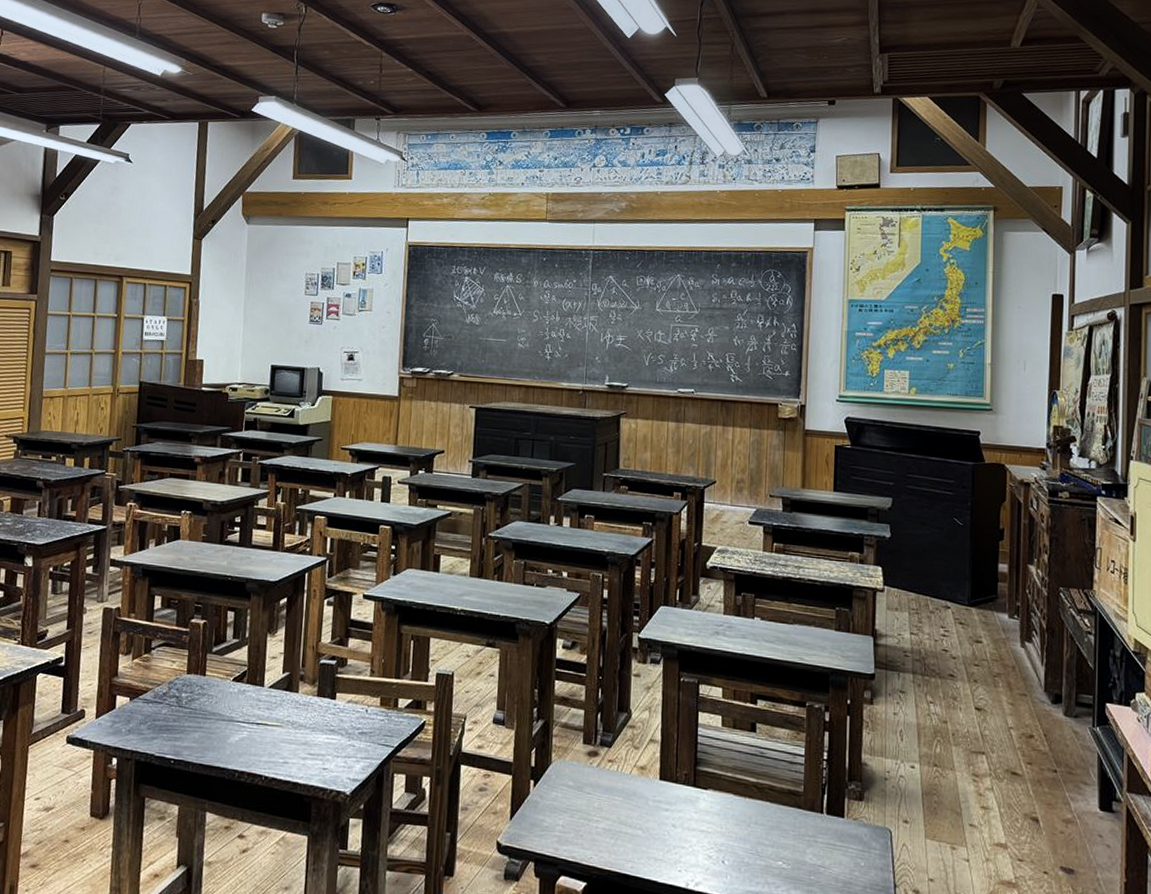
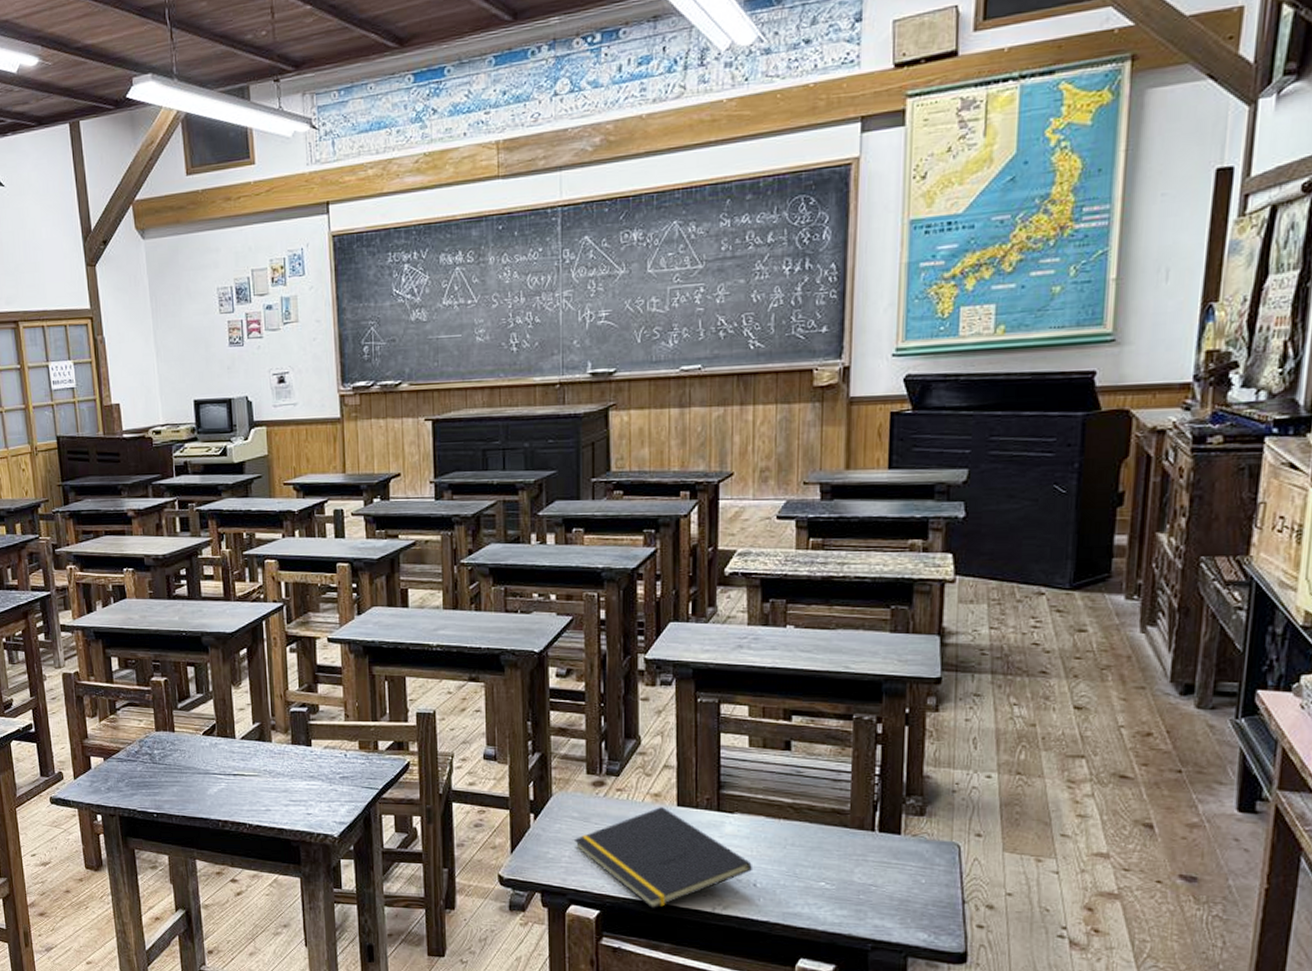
notepad: none [567,780,721,883] -> present [573,807,752,909]

